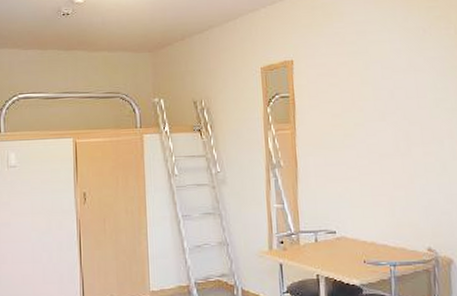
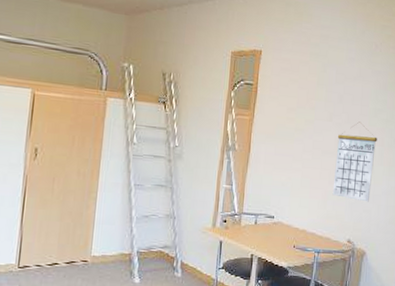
calendar: none [395,116,447,204] -> present [332,121,377,202]

